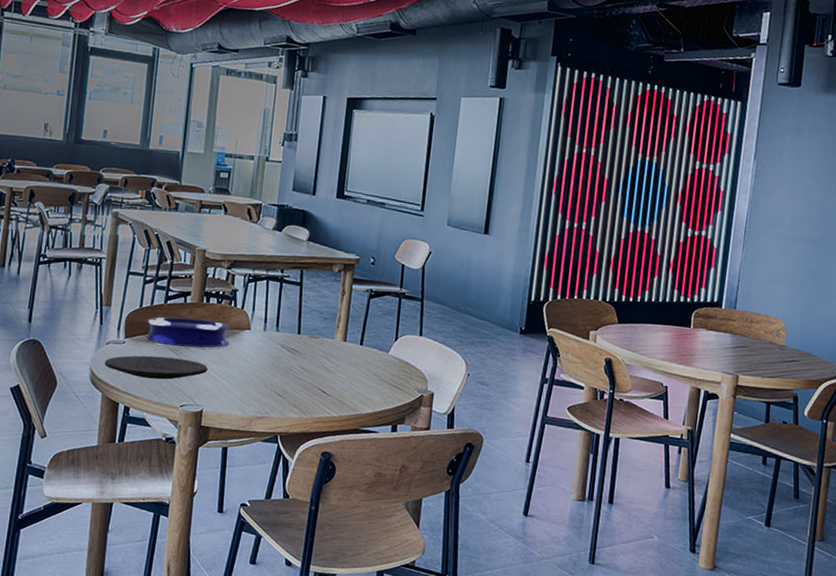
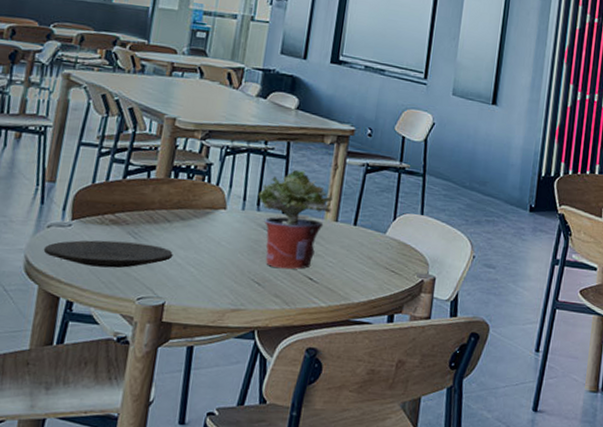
plate: present [145,316,230,348] -> none [96,194,202,231]
potted plant: none [277,294,341,383] -> present [258,169,333,269]

